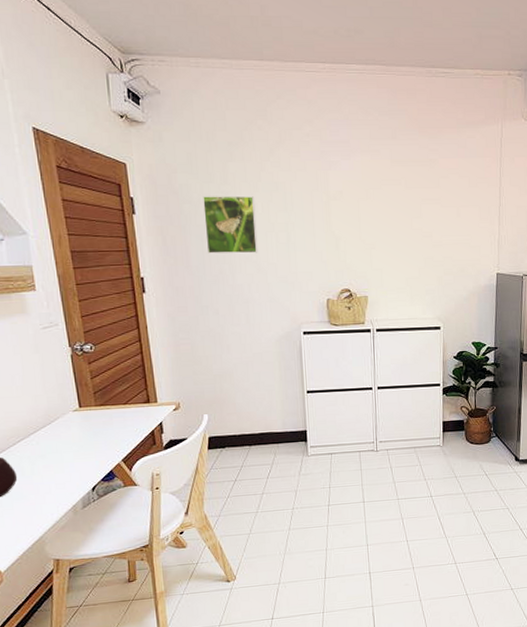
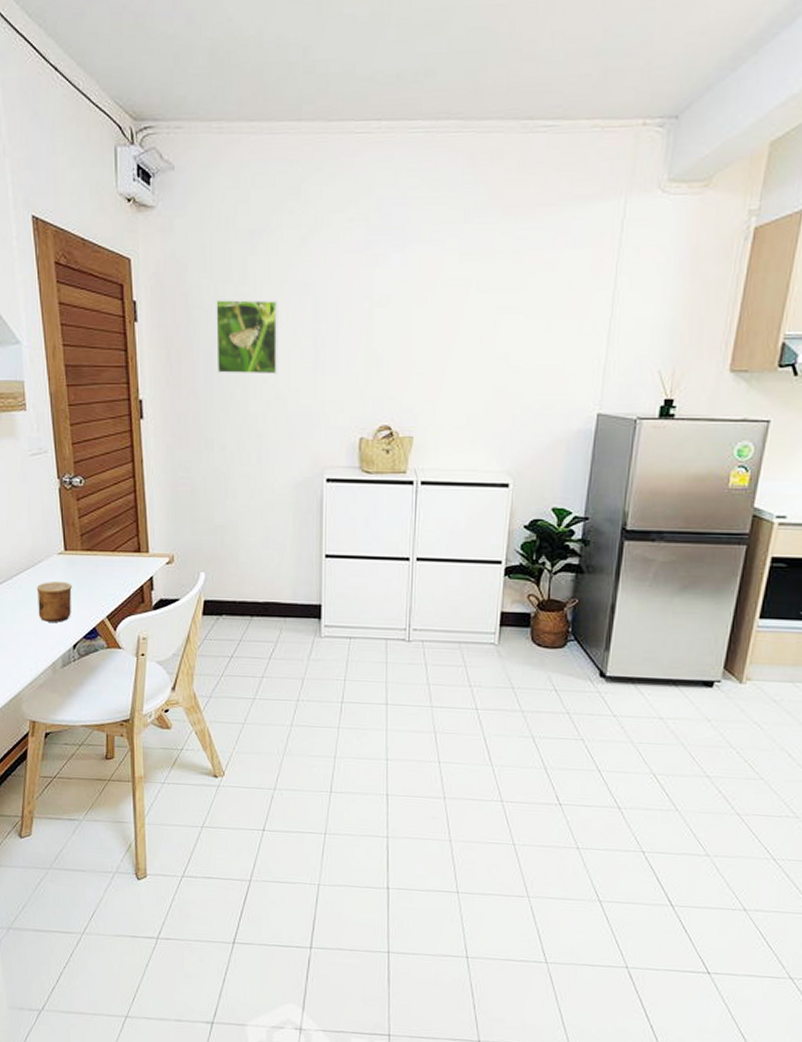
cup: none [53,434,89,471] -> present [36,582,72,622]

